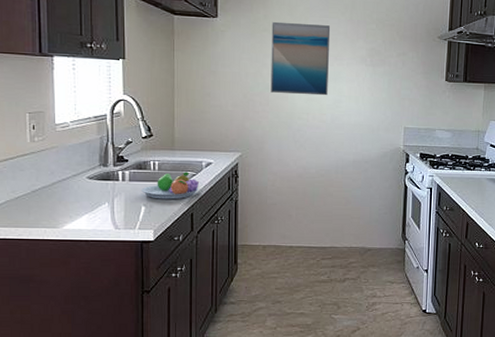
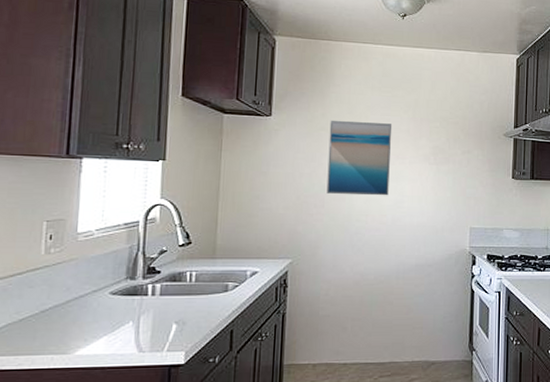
fruit bowl: present [140,172,199,200] -> none [173,282,242,315]

